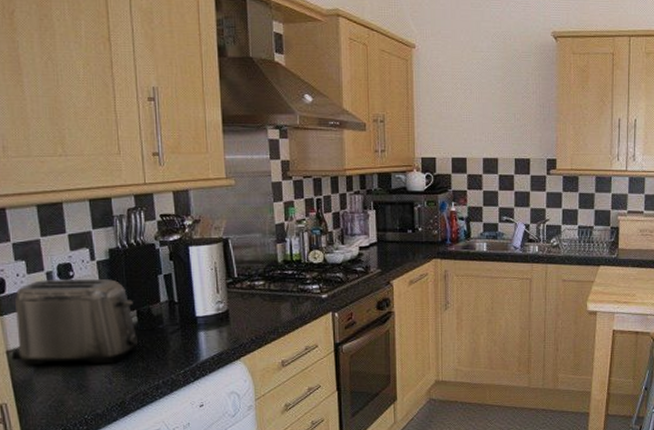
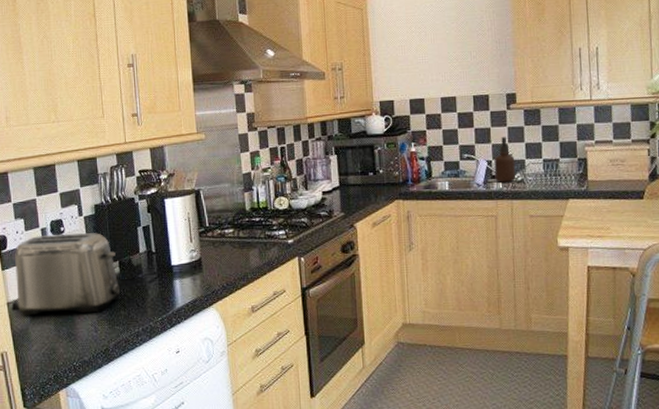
soap dispenser: none [531,202,552,246] -> present [494,137,516,183]

